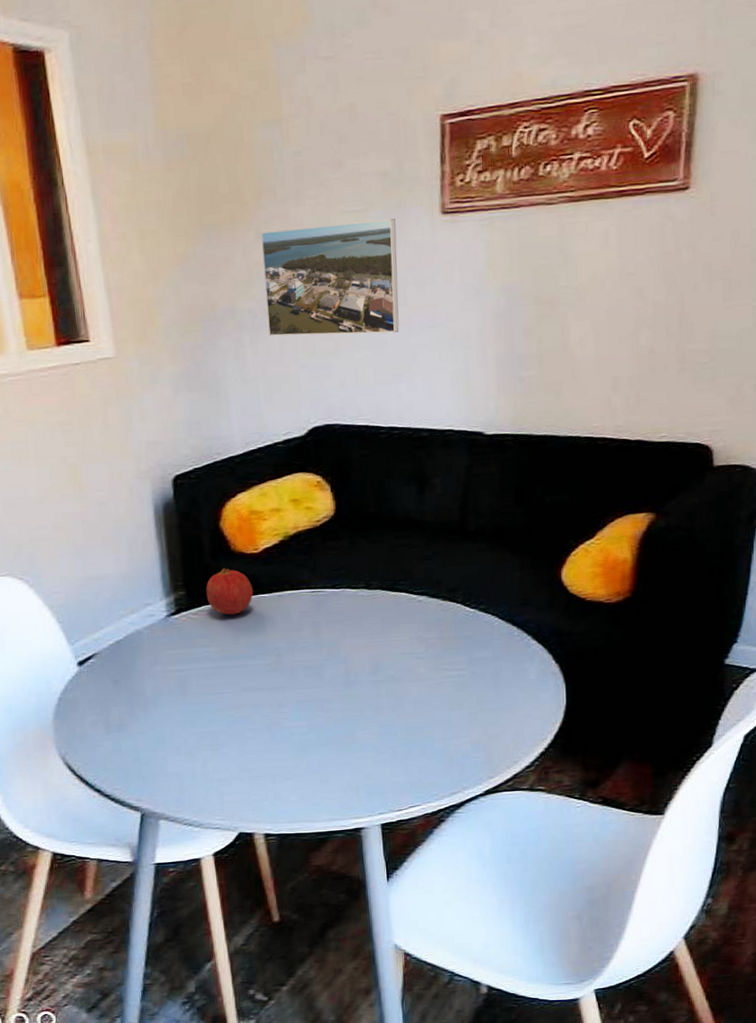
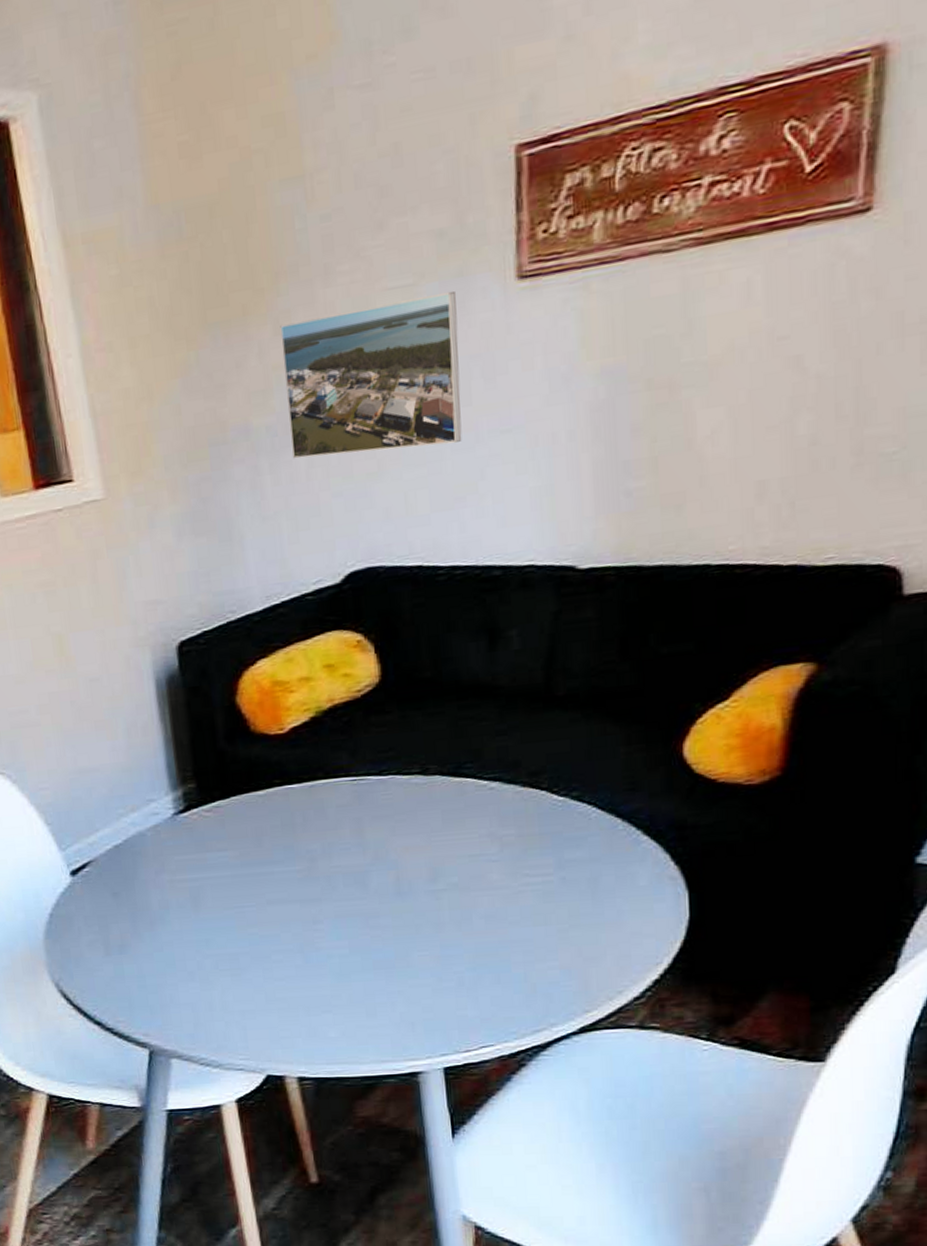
fruit: present [206,568,254,615] -> none [220,753,280,812]

